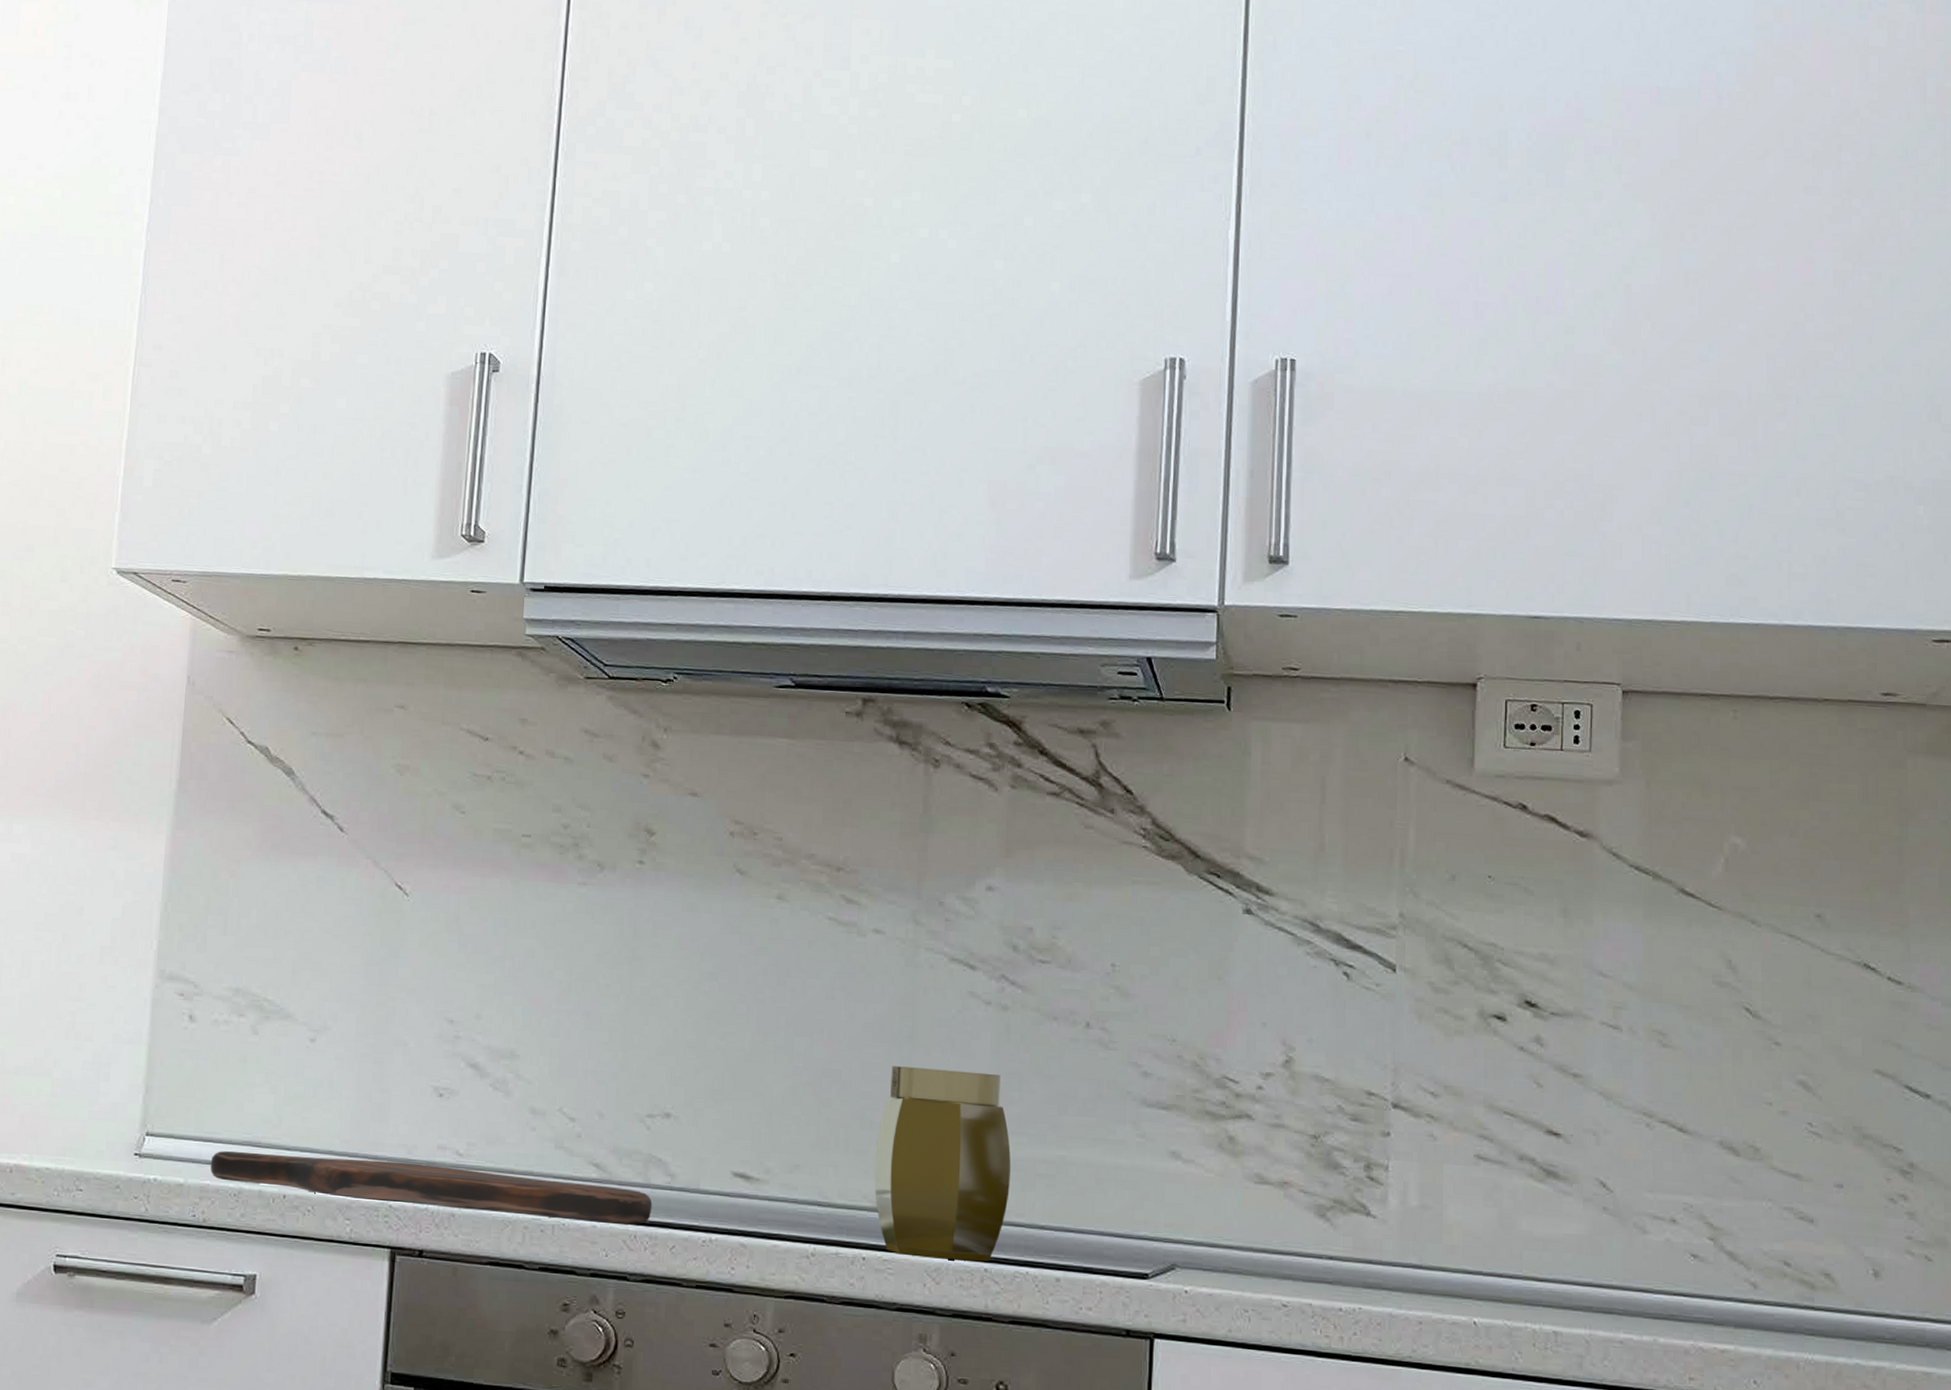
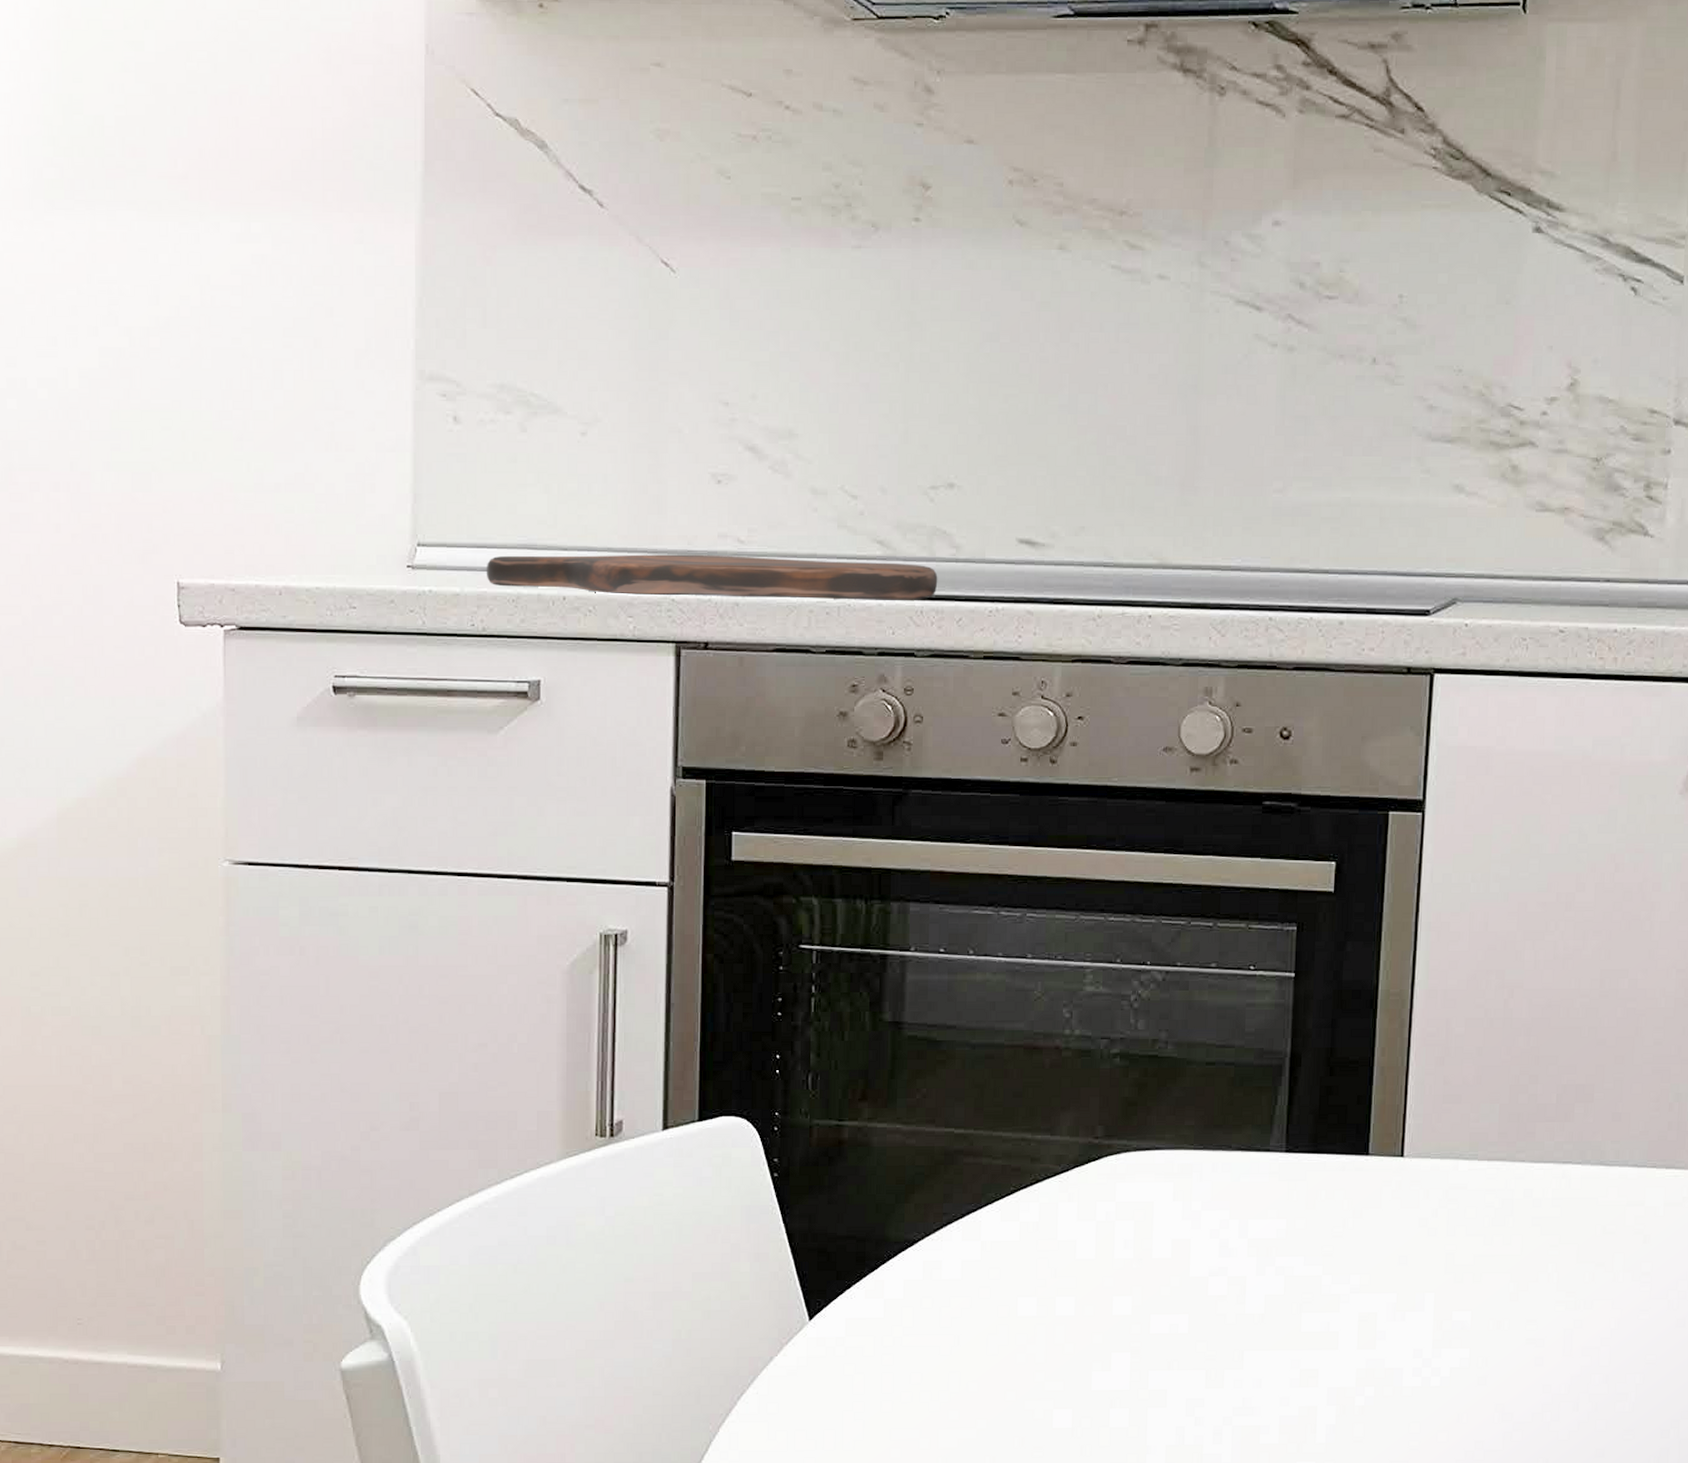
jar: present [874,1066,1011,1262] -> none [1160,418,1296,611]

